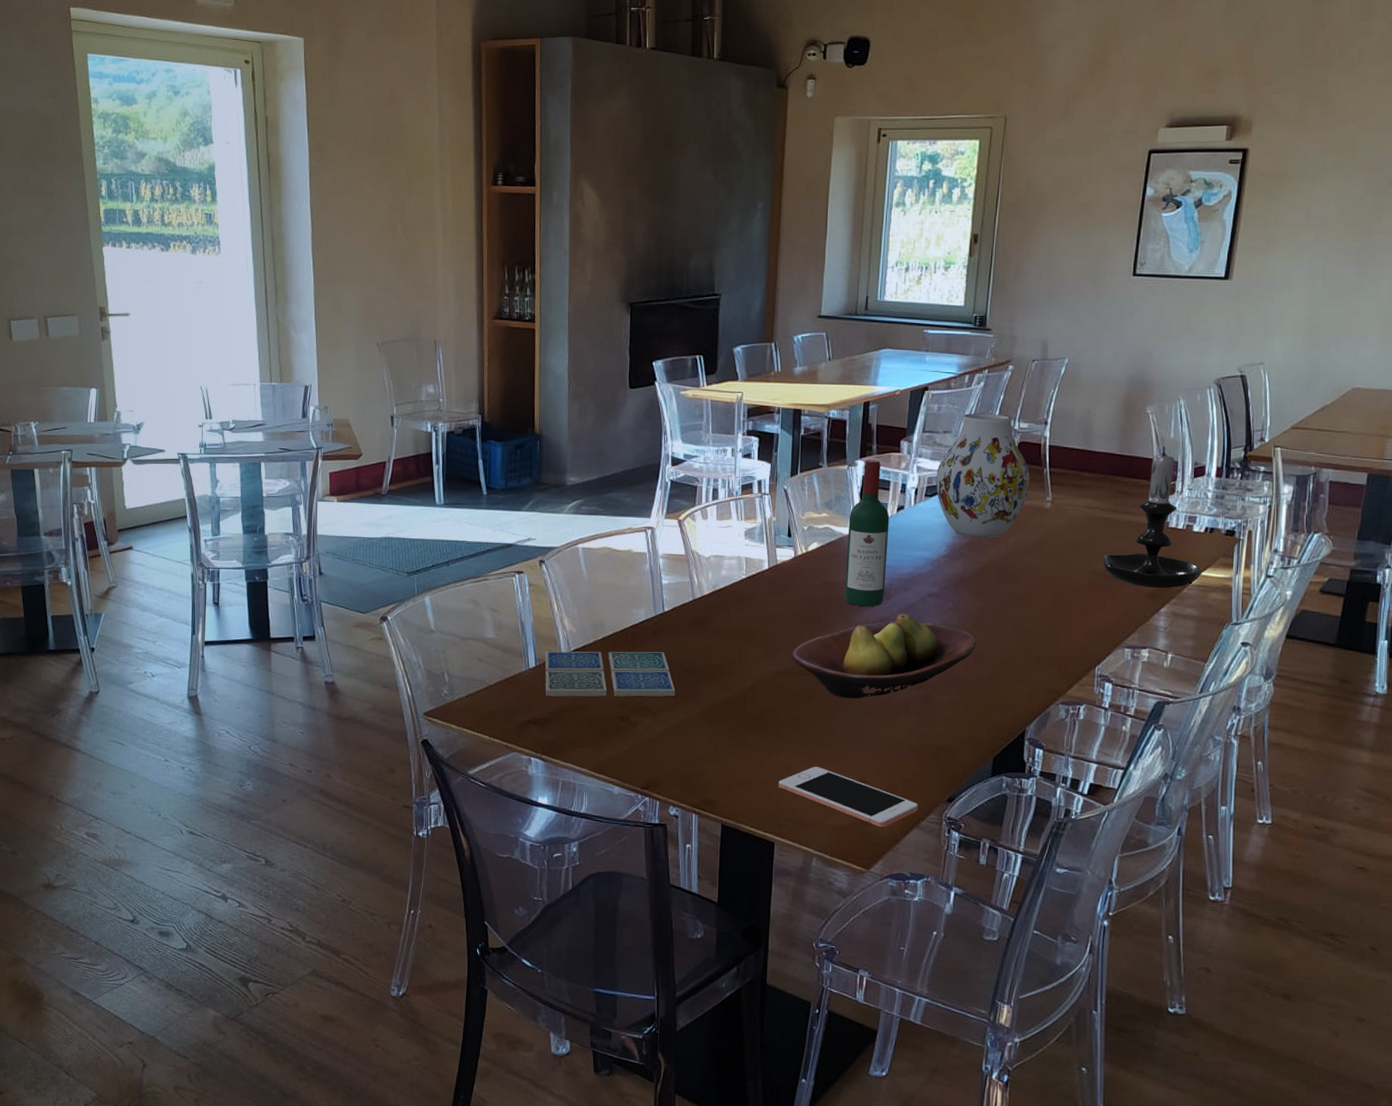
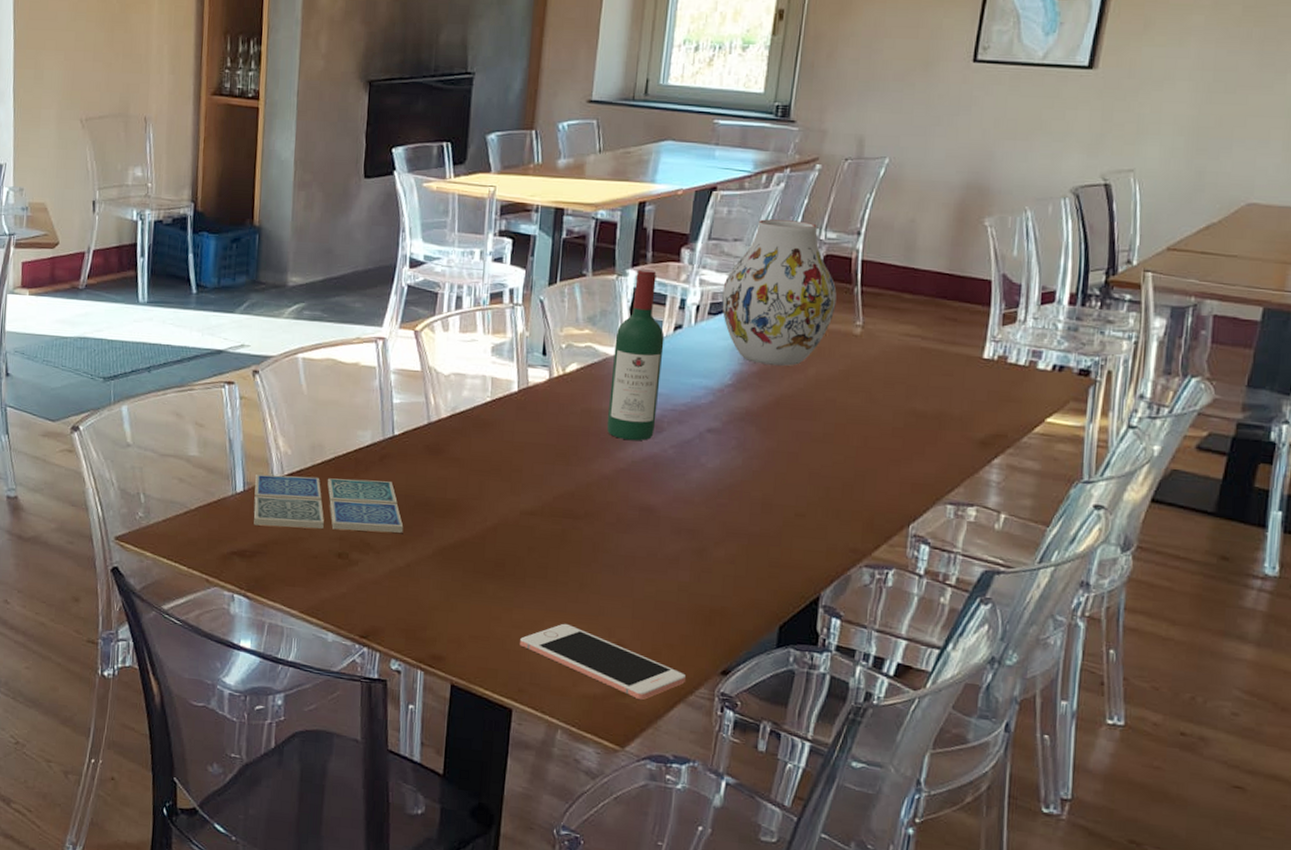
fruit bowl: present [791,614,976,699] -> none [541,451,764,548]
candle holder: present [1102,446,1202,588] -> none [923,265,1047,435]

